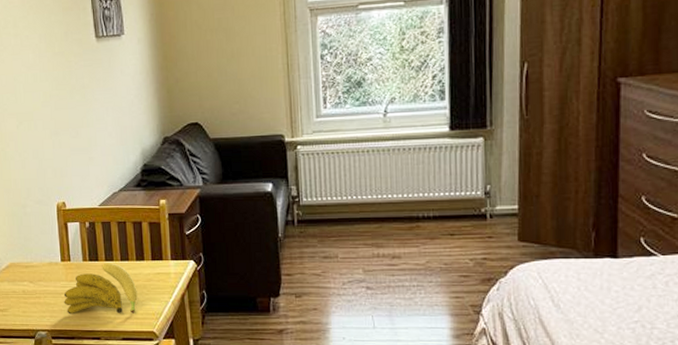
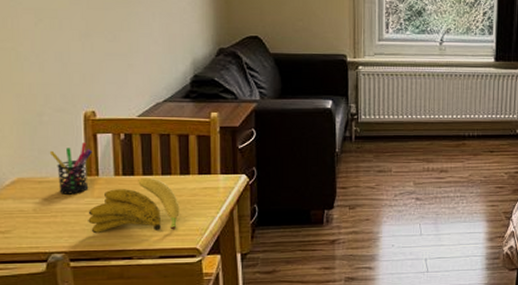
pen holder: none [32,231,65,278] -> present [49,143,92,194]

